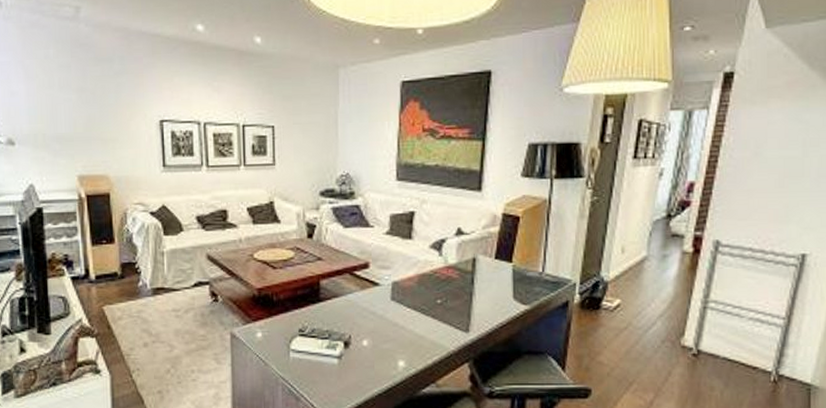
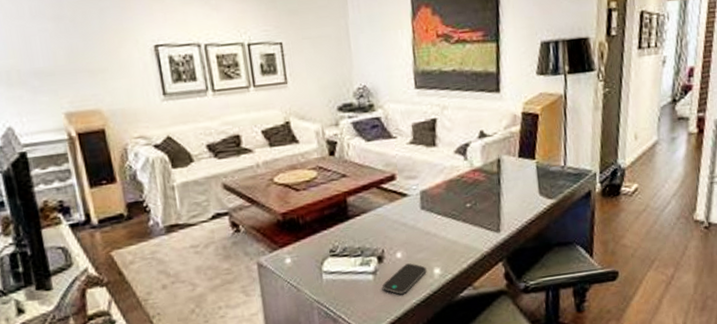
smartphone: none [346,352,391,382] -> present [382,263,427,294]

